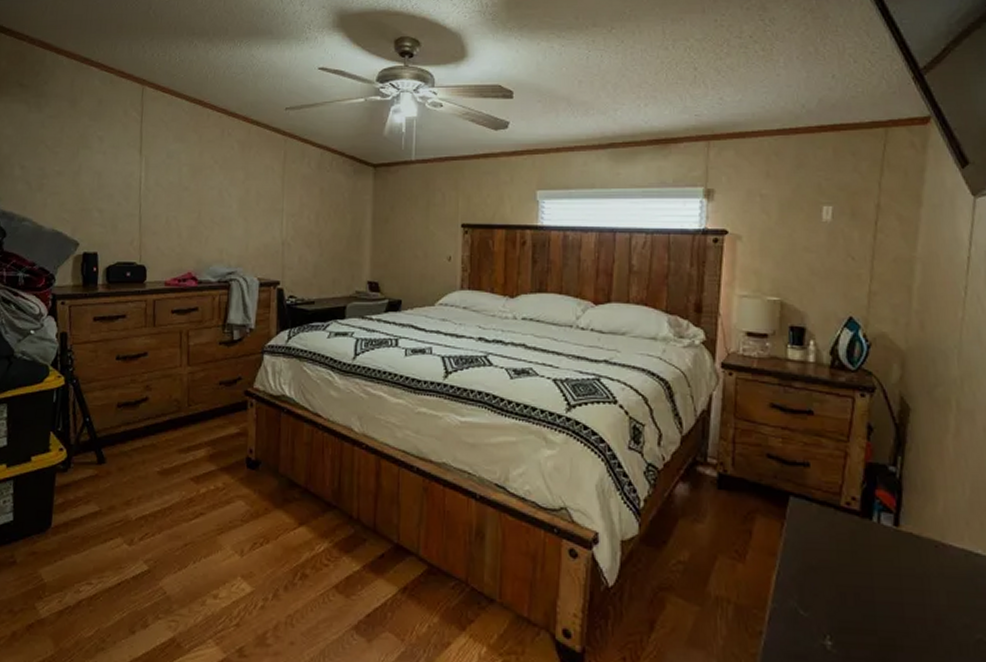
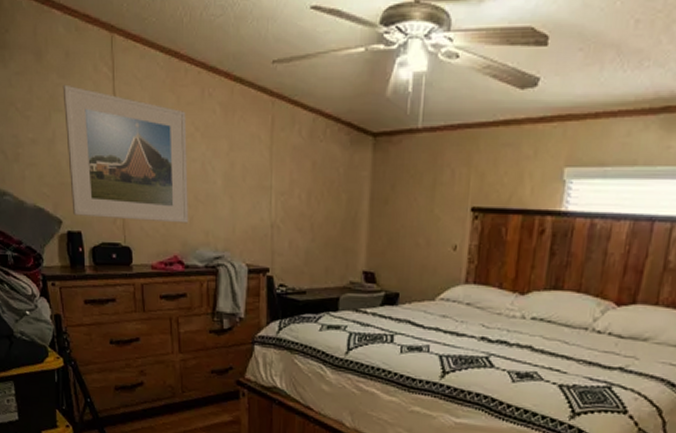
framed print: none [90,126,207,243] -> present [62,84,188,224]

